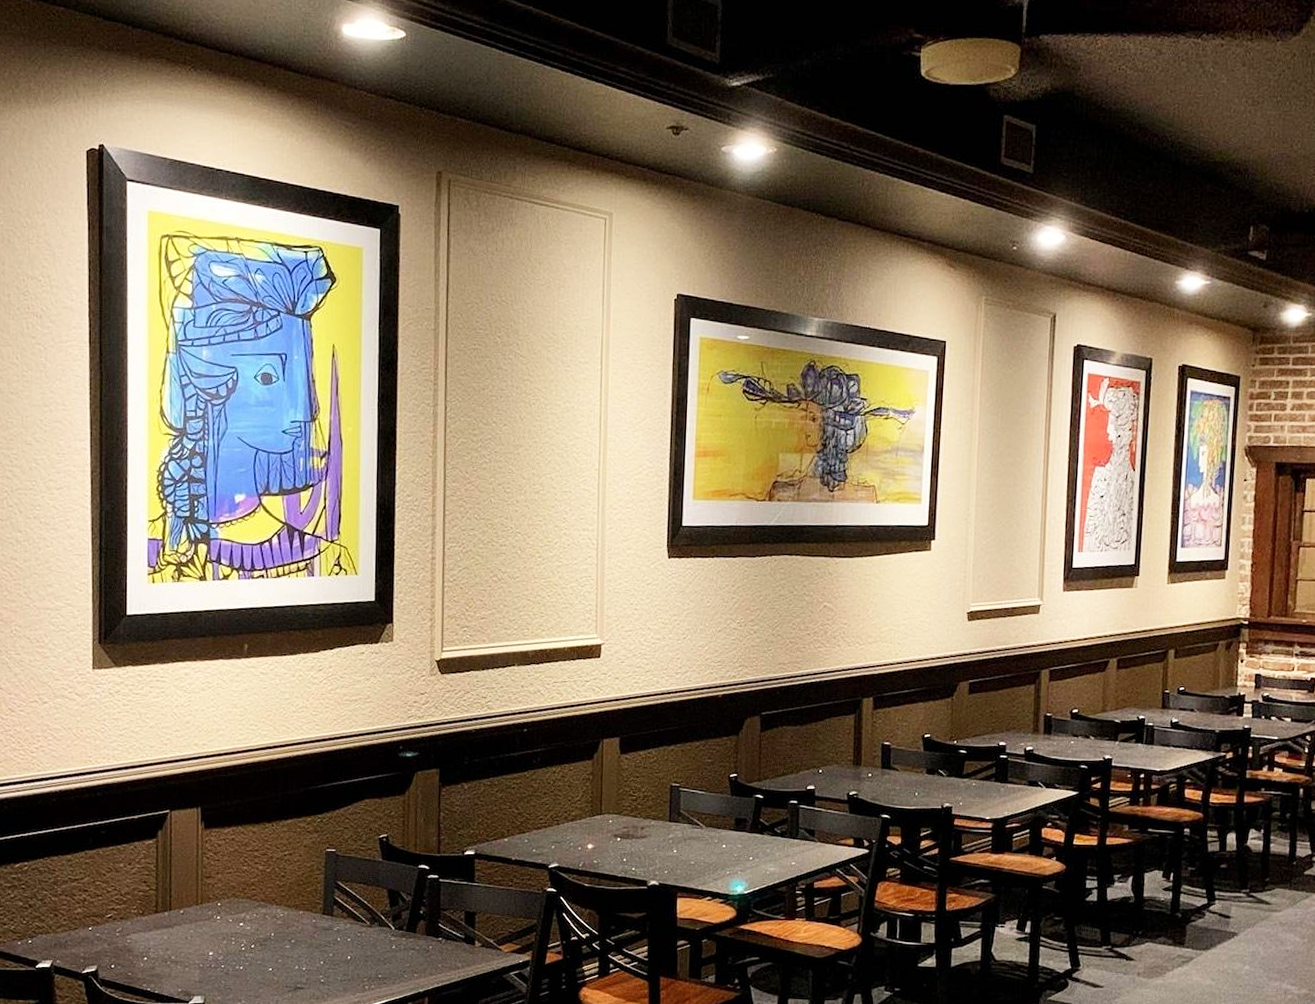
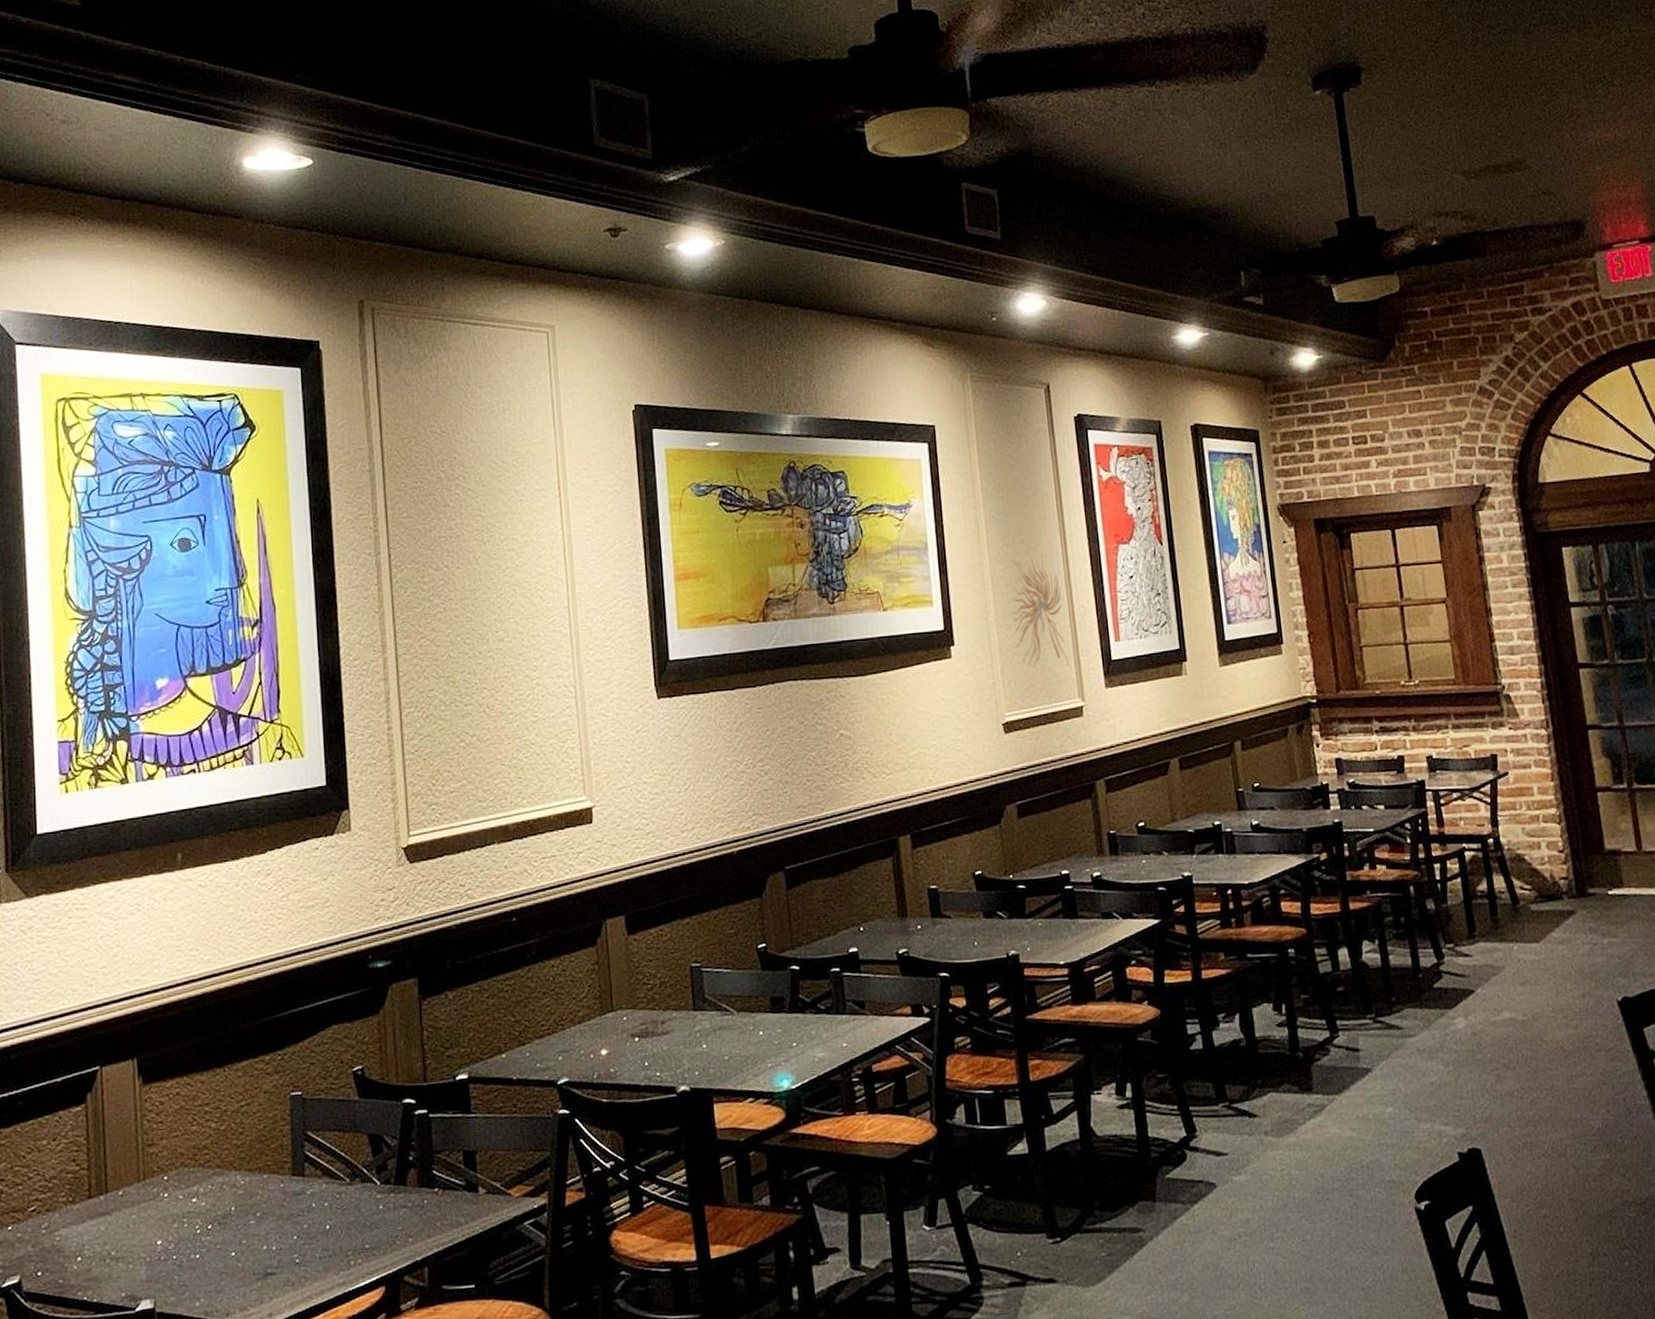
wall sculpture: none [989,466,1038,568] -> present [1011,552,1070,668]

